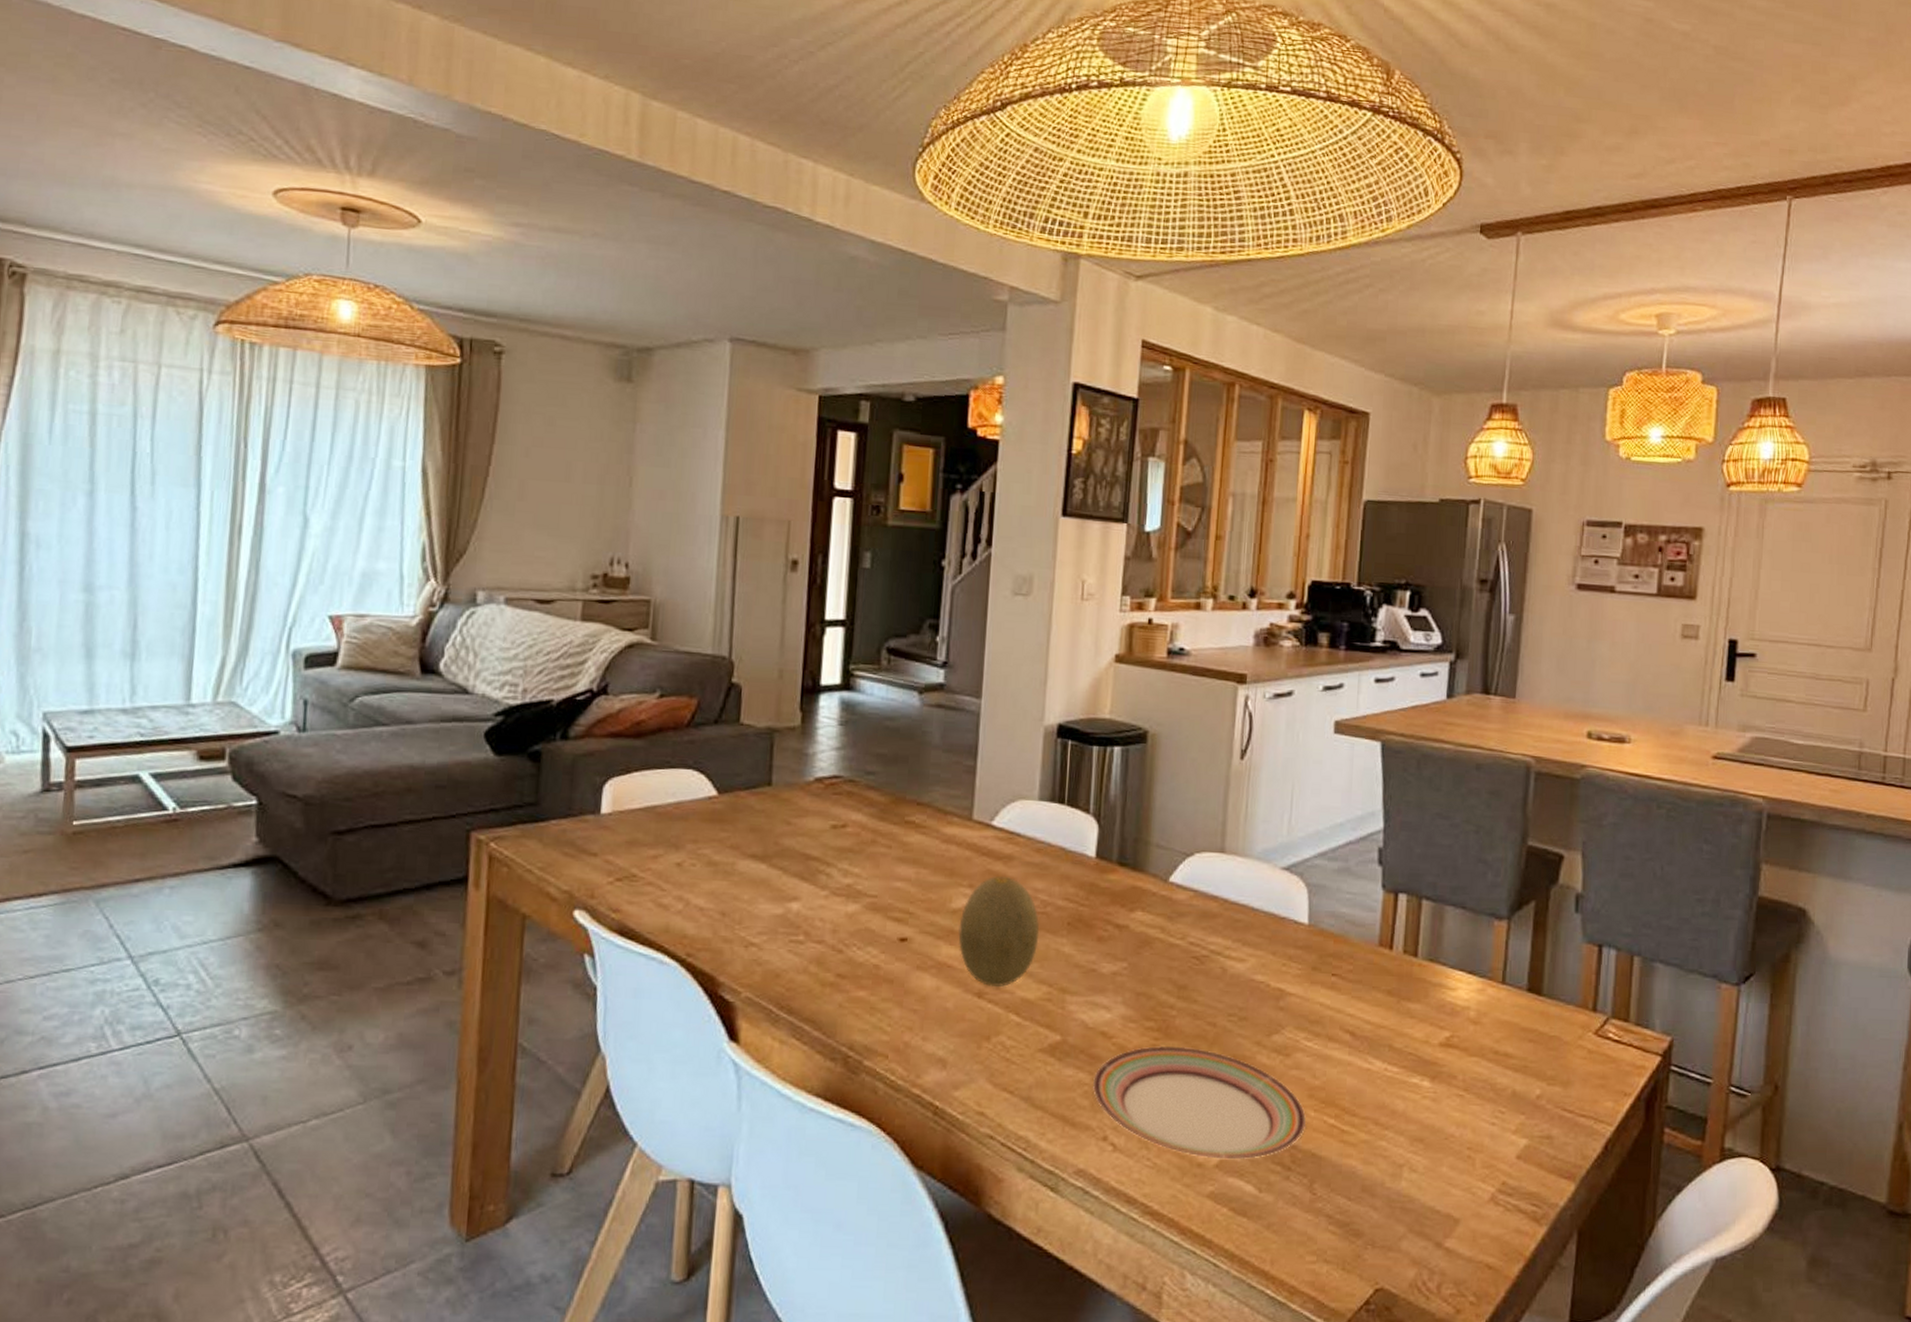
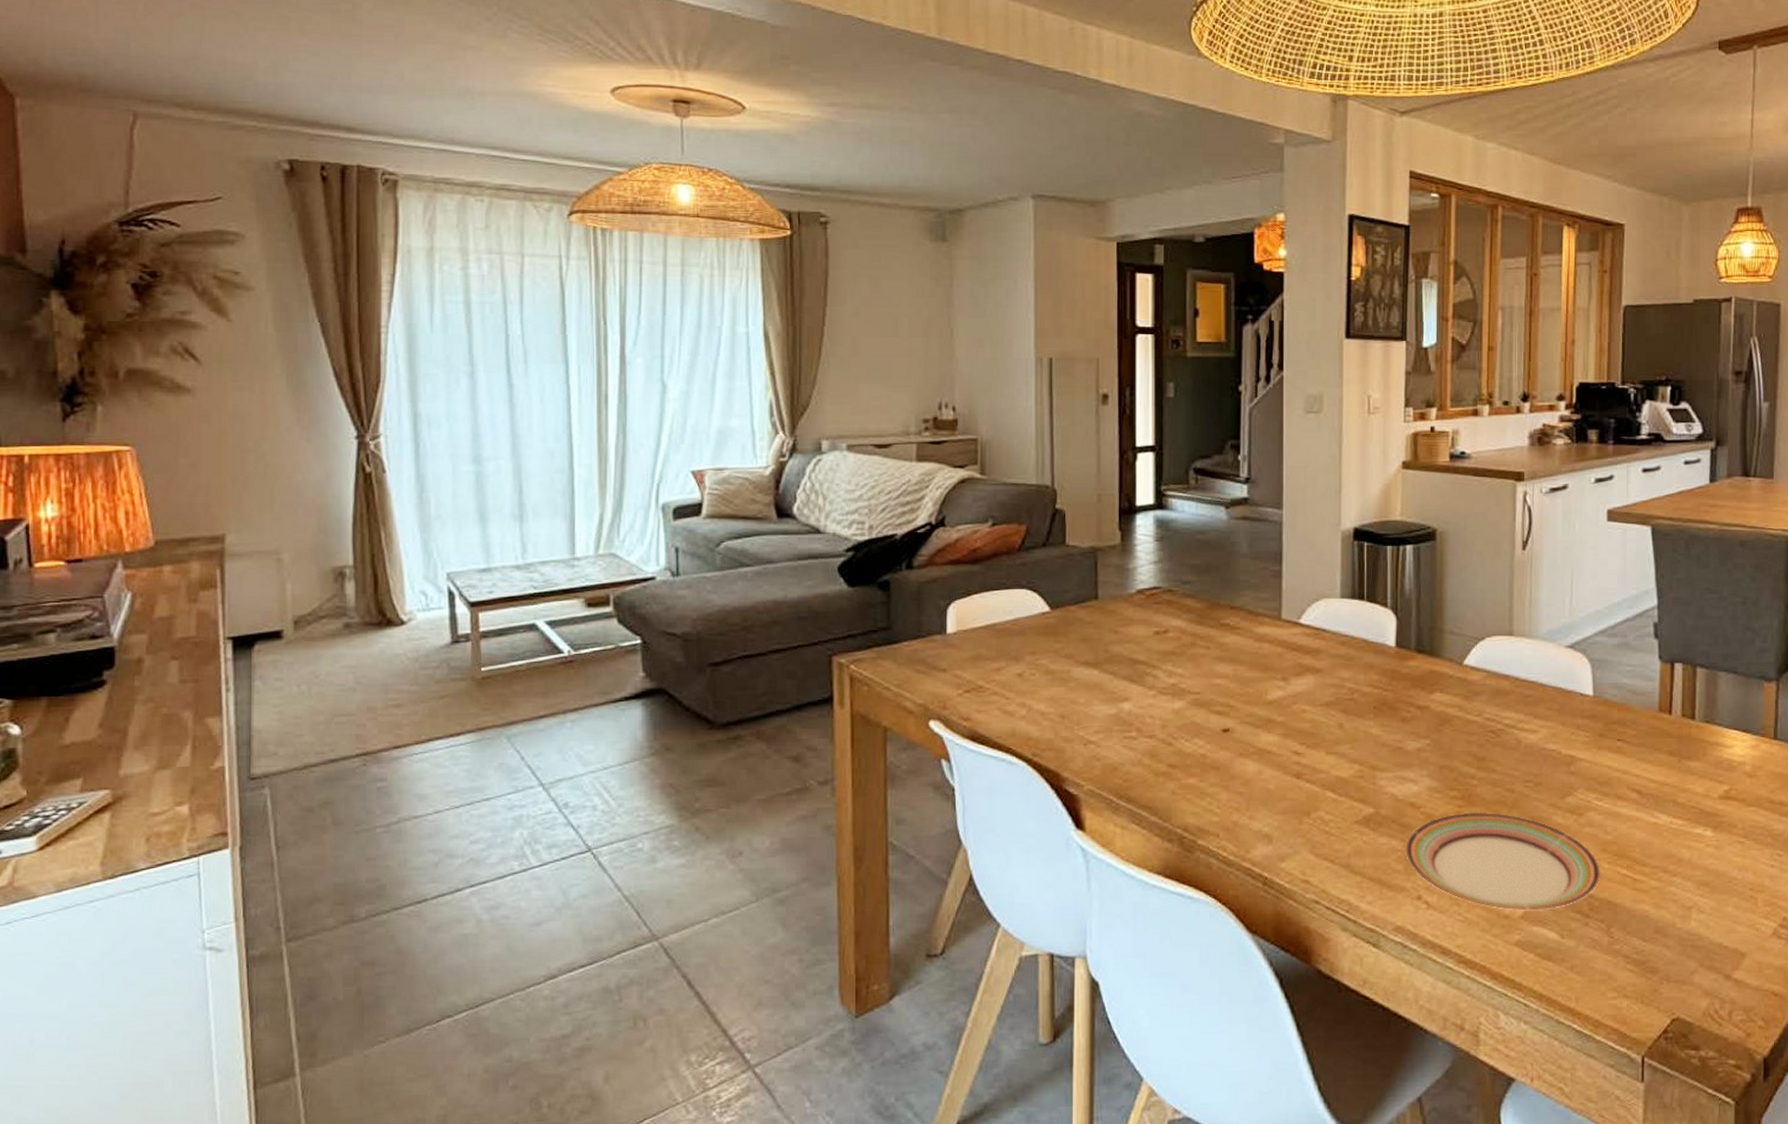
fruit: present [958,876,1040,988] -> none [1275,669,1349,769]

